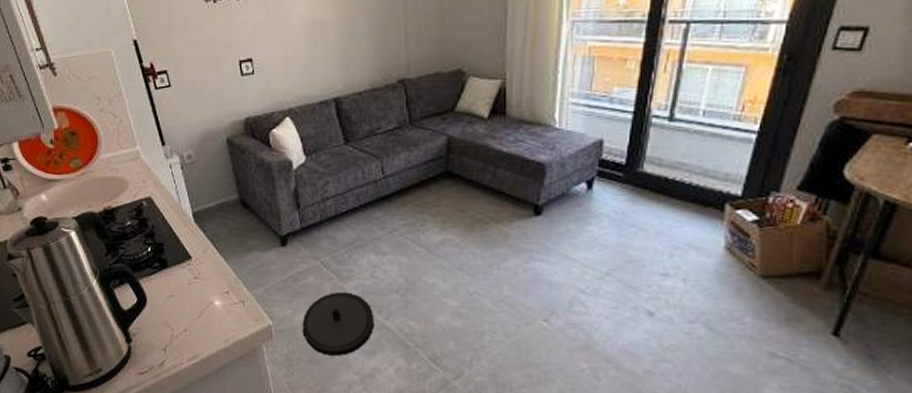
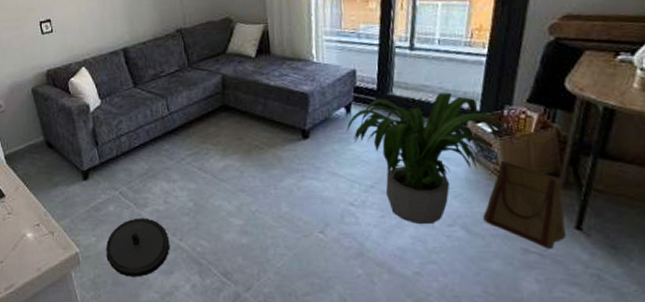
potted plant: none [585,173,775,320] -> present [346,92,514,225]
shopping bag: none [730,255,824,354] -> present [483,161,566,249]

